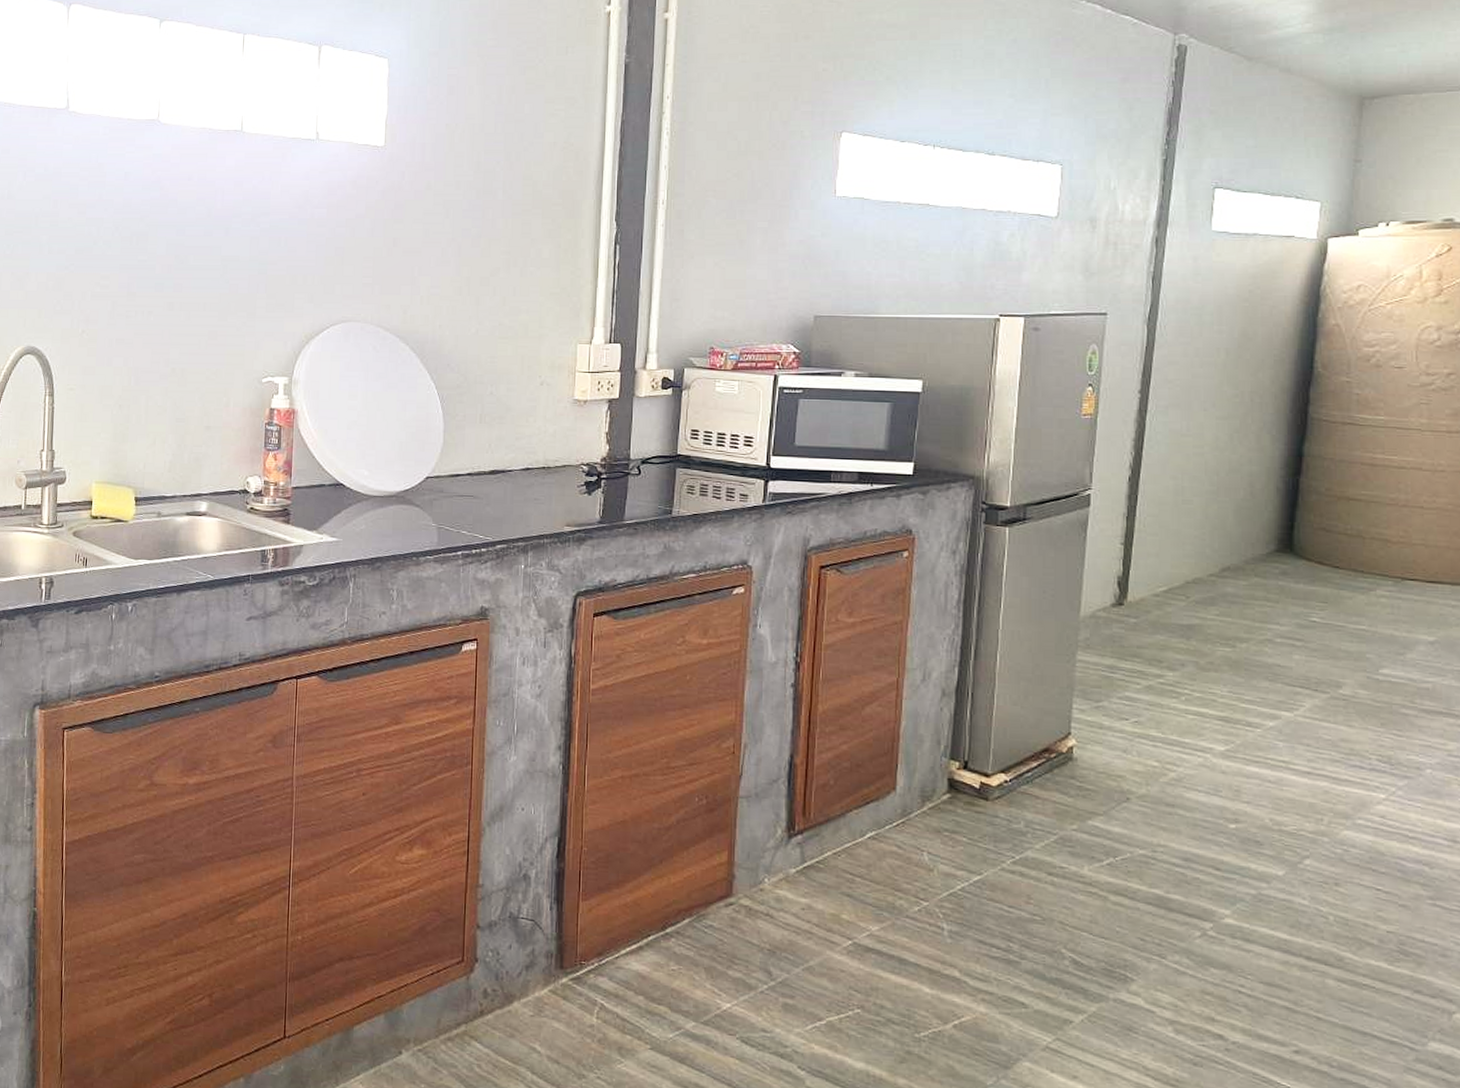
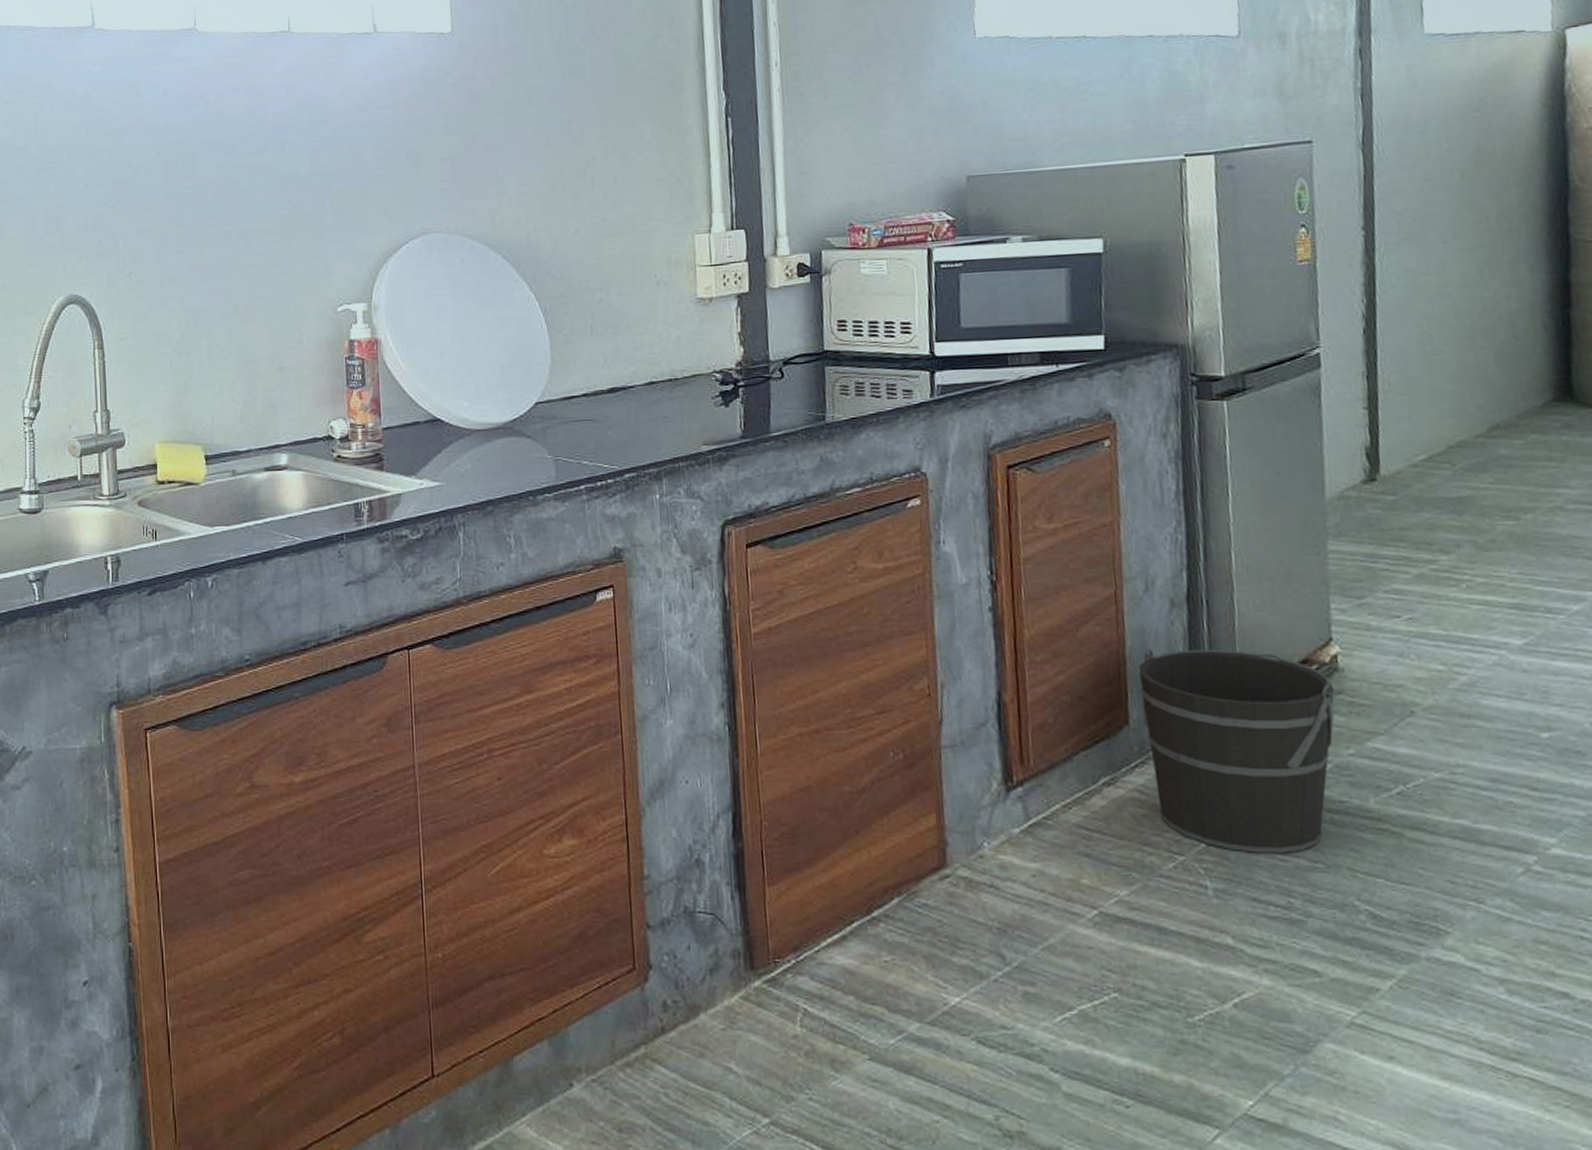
bucket: none [909,729,1072,906] -> present [1138,649,1341,853]

